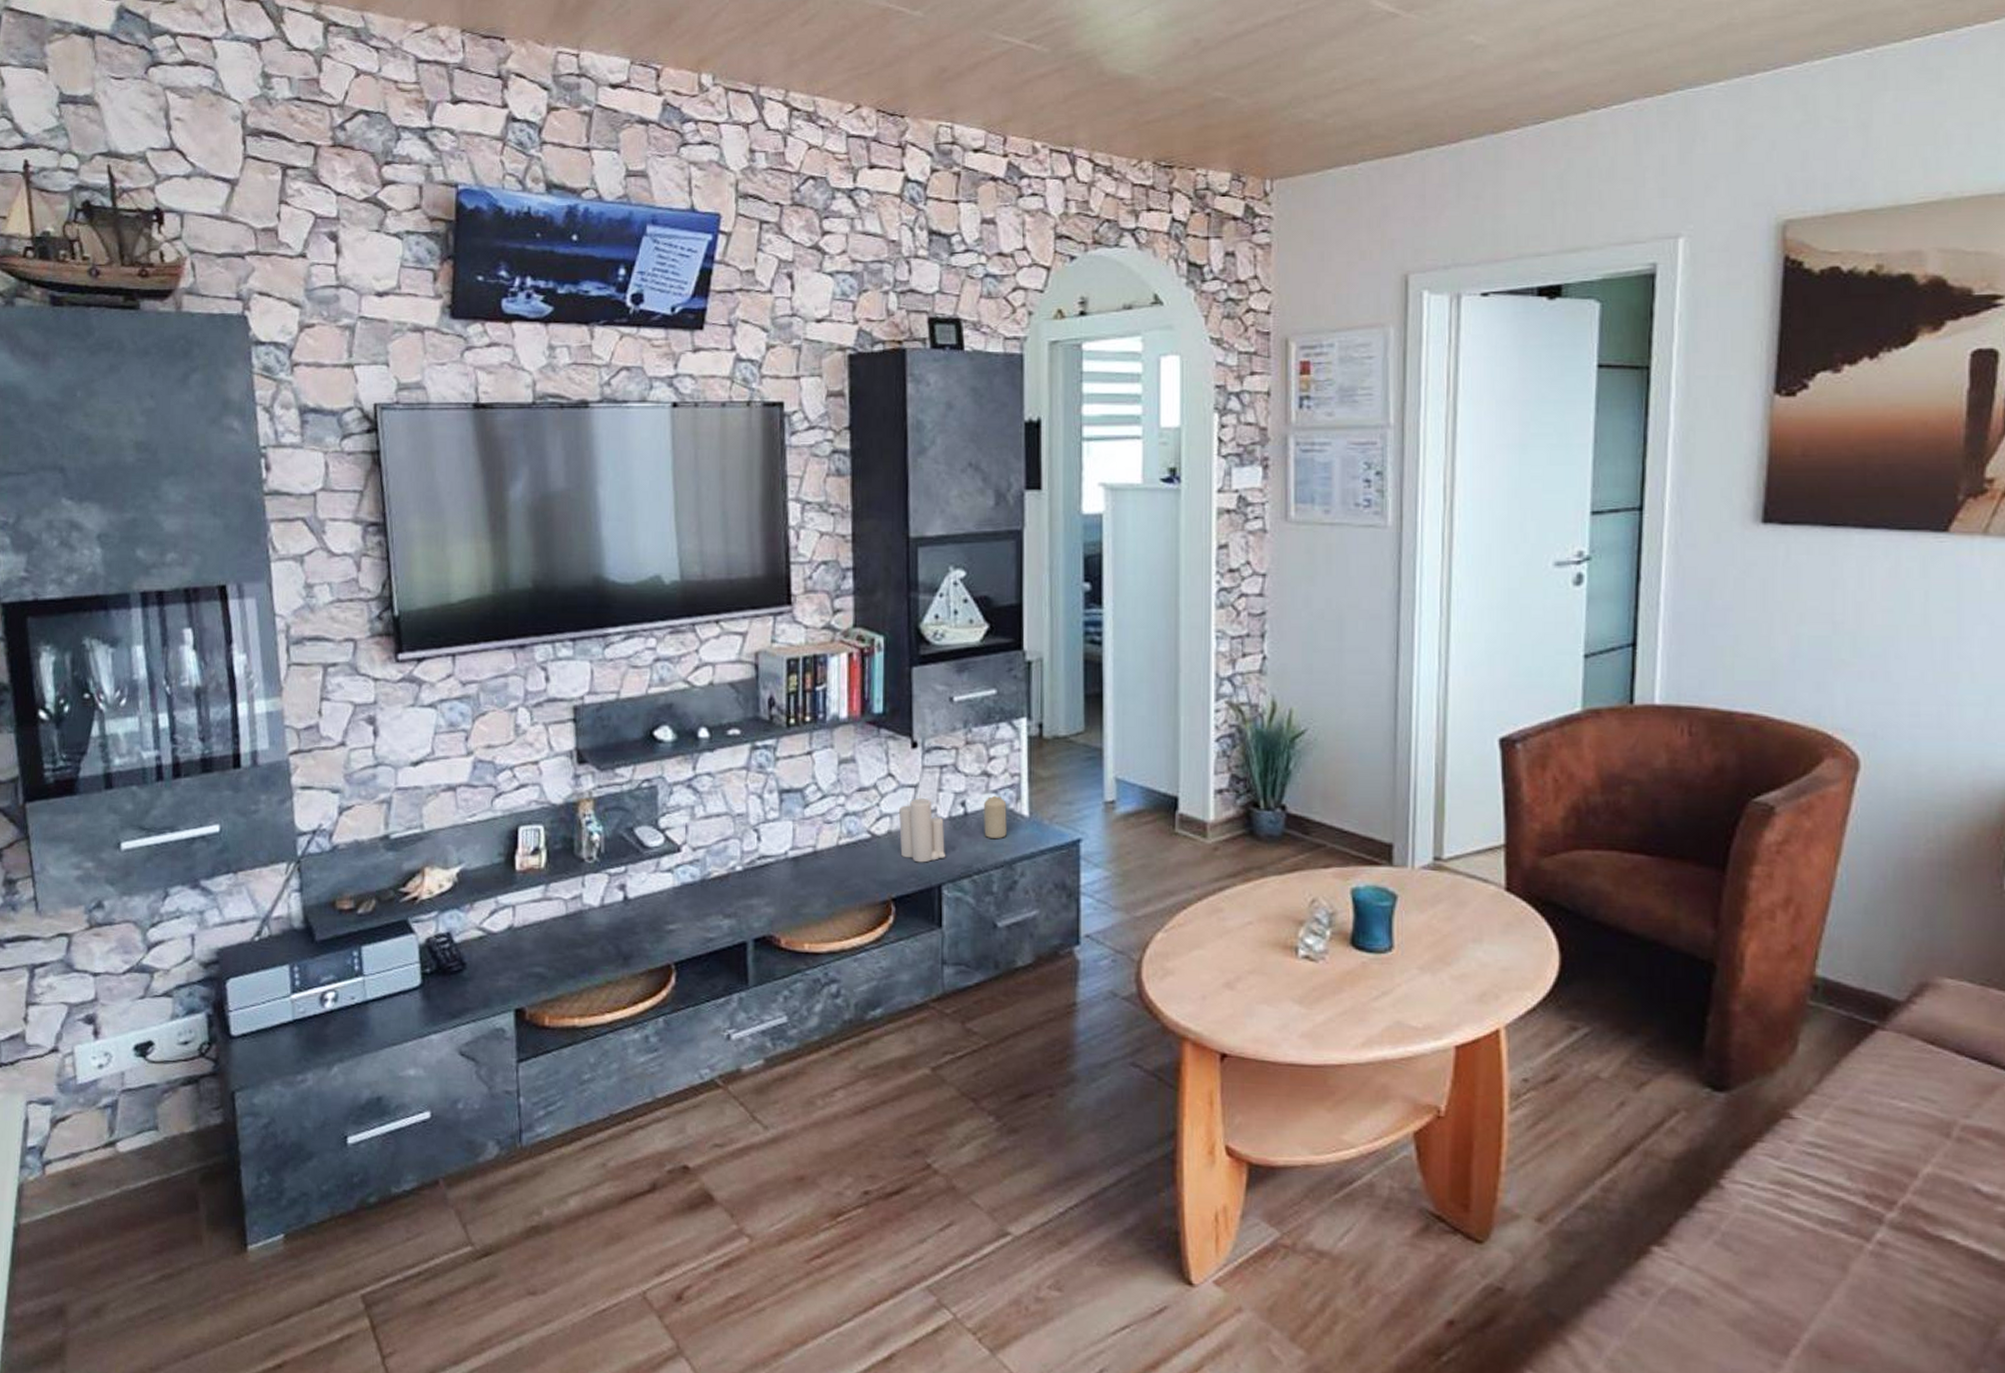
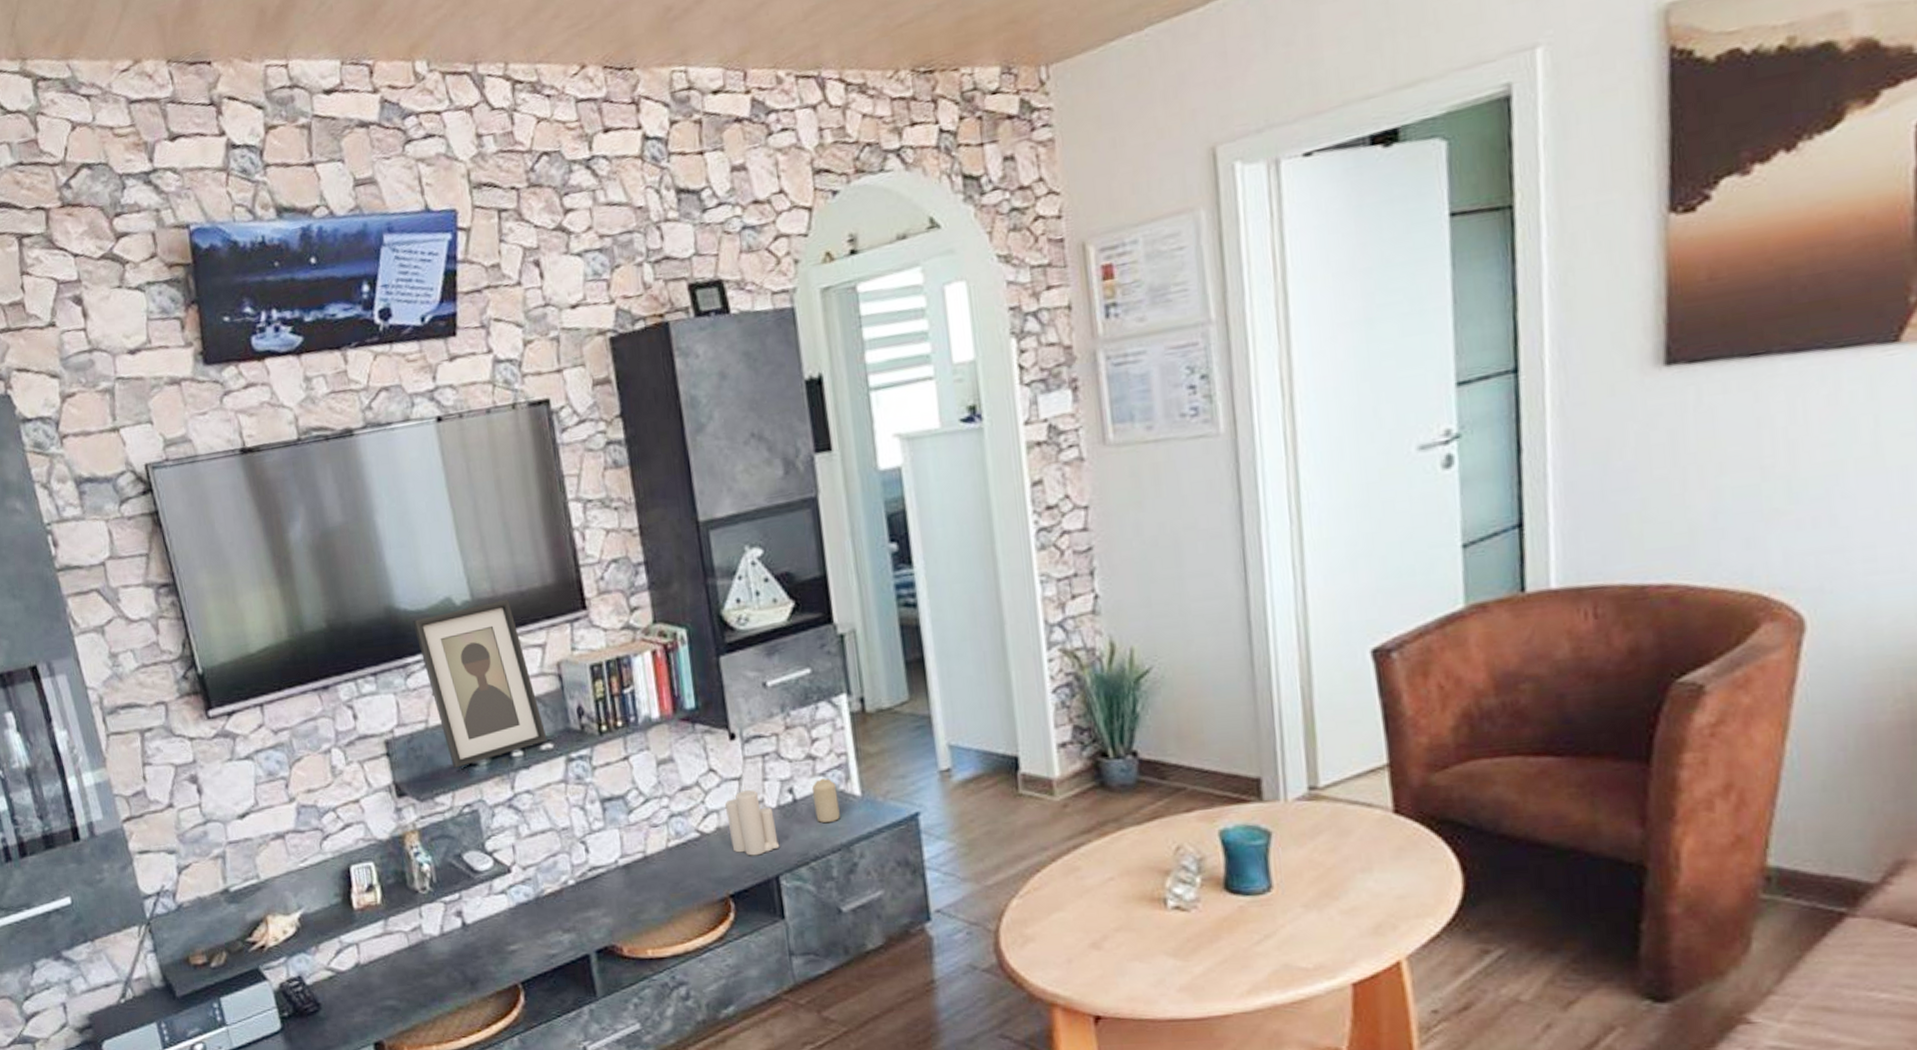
picture frame: none [619,585,736,742] -> present [413,599,548,768]

